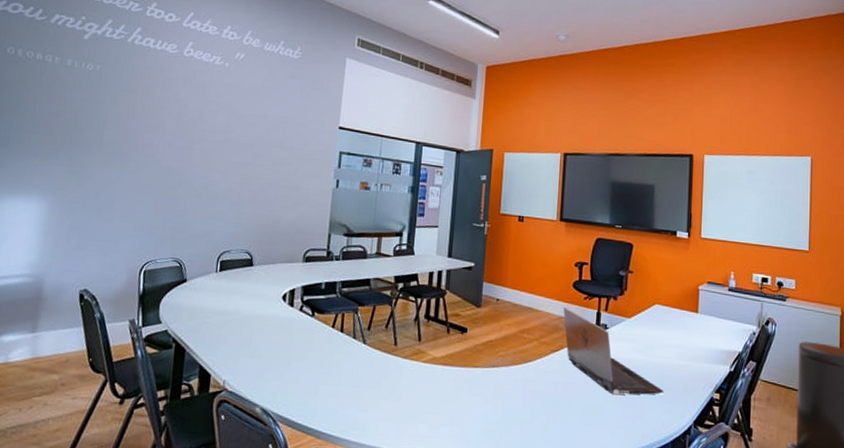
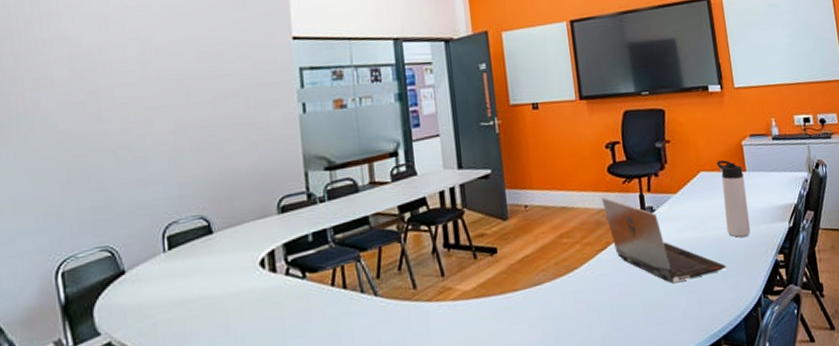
thermos bottle: none [670,298,695,370] -> present [716,160,751,238]

